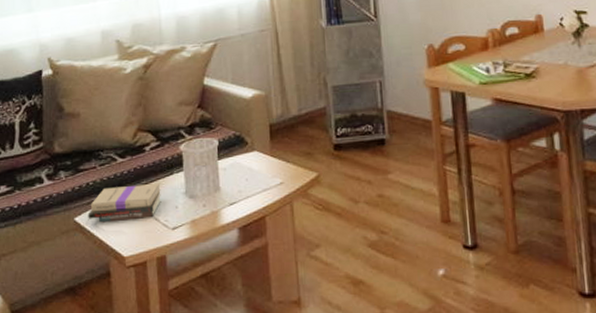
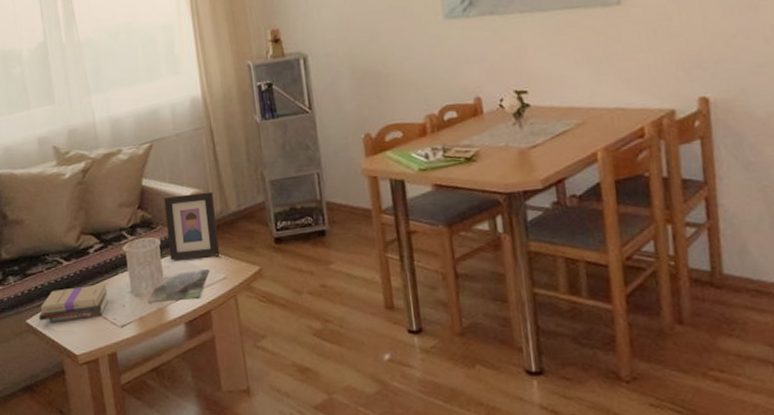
magazine: none [200,173,266,206] -> present [146,269,209,304]
picture frame: none [224,94,279,163] -> present [163,191,220,261]

